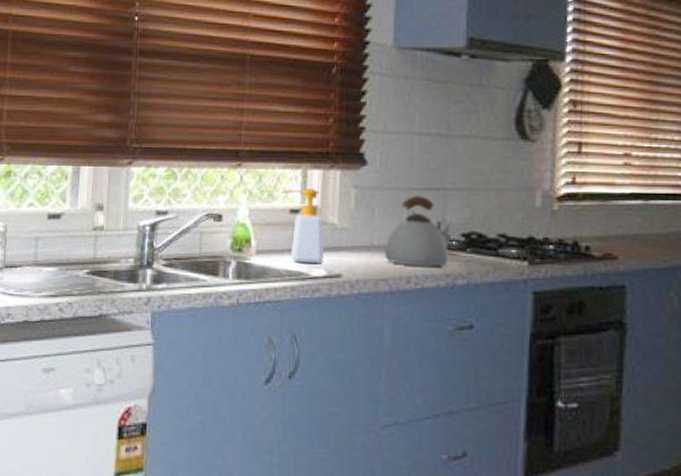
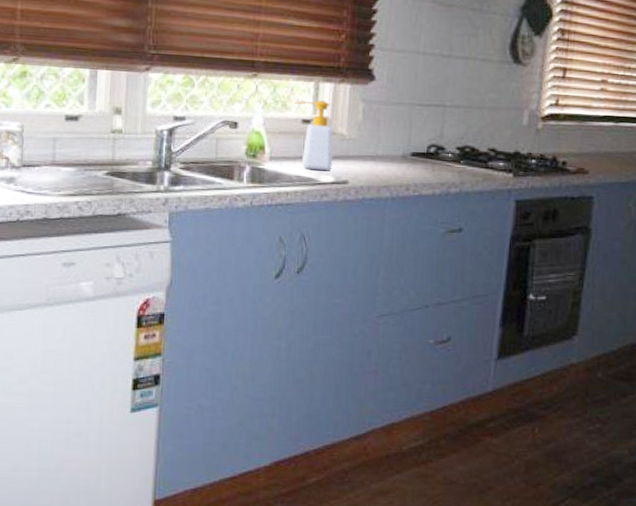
kettle: present [384,195,453,267] -> none [387,110,450,176]

